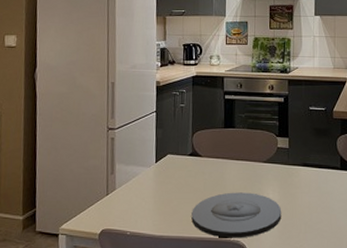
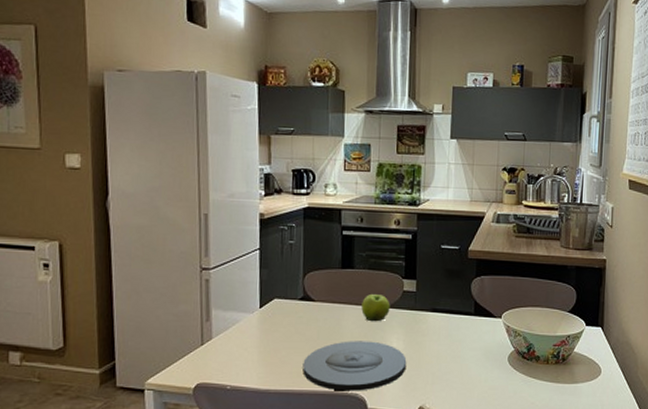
fruit: none [241,150,267,175] -> present [361,293,391,322]

